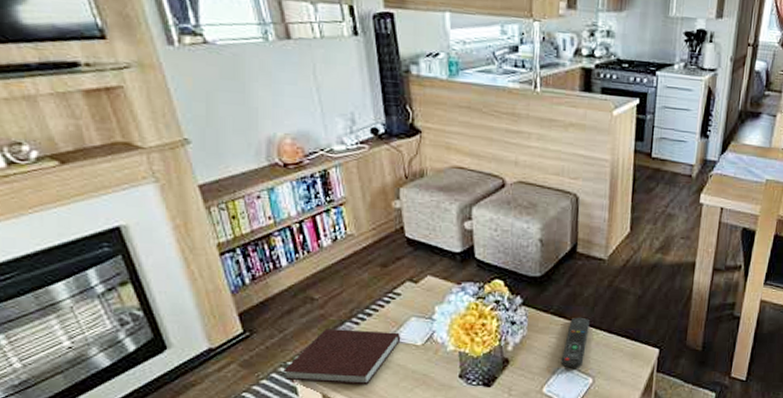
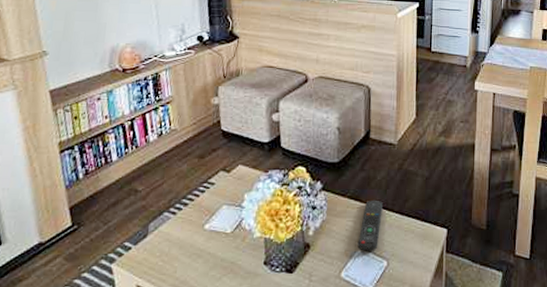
notebook: present [283,329,401,385] -> none [104,219,213,275]

